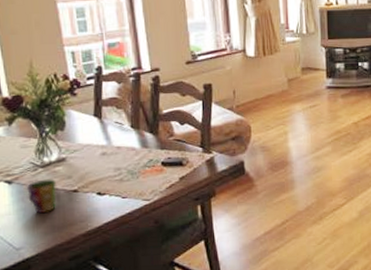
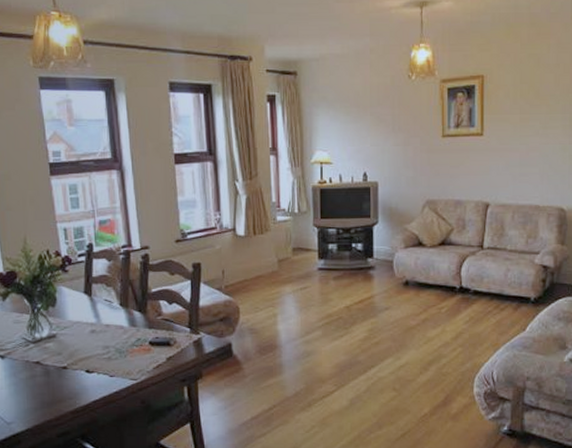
cup: present [26,179,56,214] -> none [18,355,47,389]

